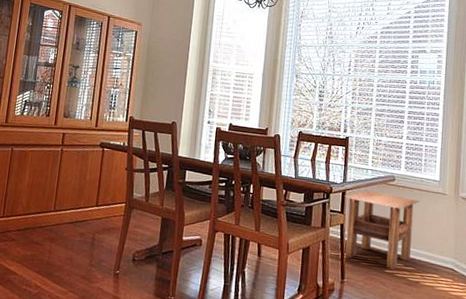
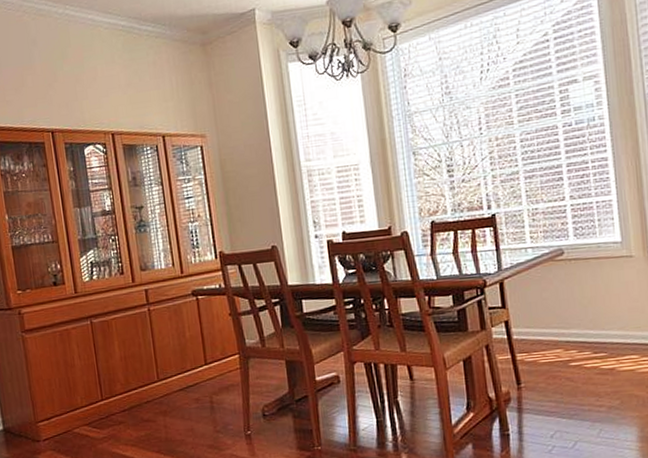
side table: present [345,190,420,270] -> none [504,271,600,361]

